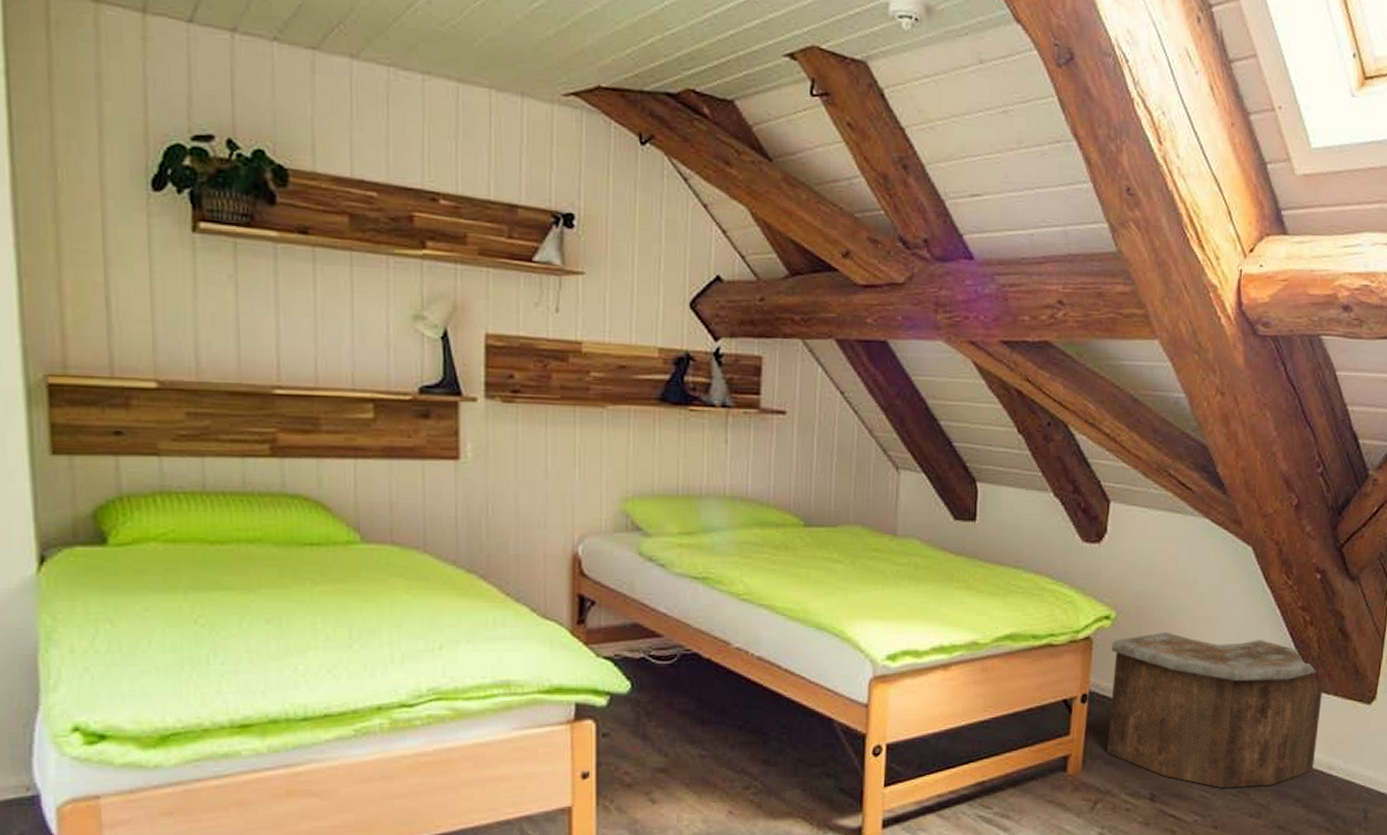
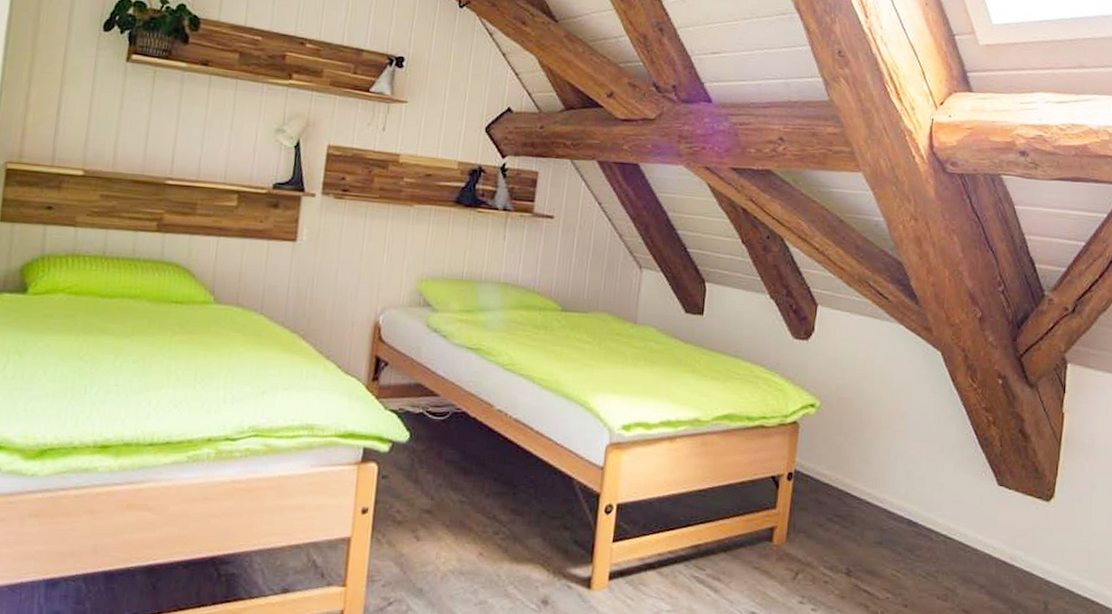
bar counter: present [1106,632,1322,788] -> none [808,421,1004,571]

